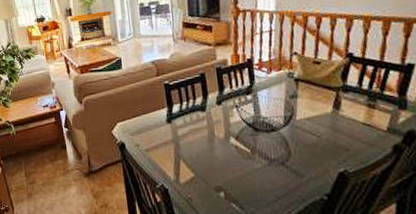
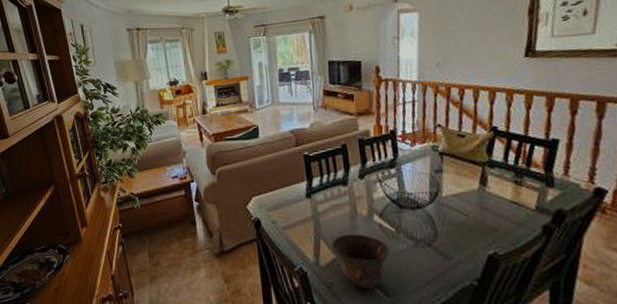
bowl: none [190,154,246,203] -> present [331,234,390,288]

